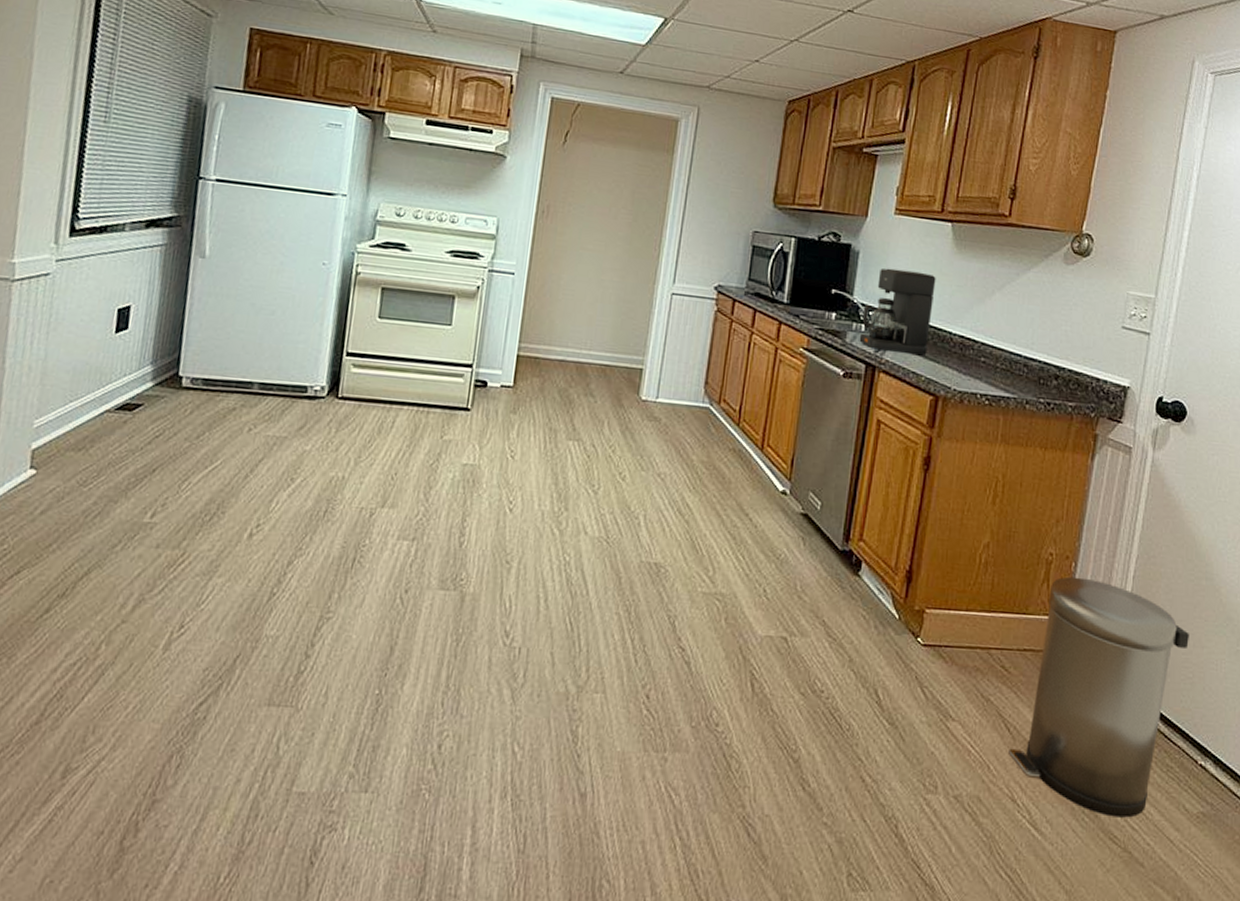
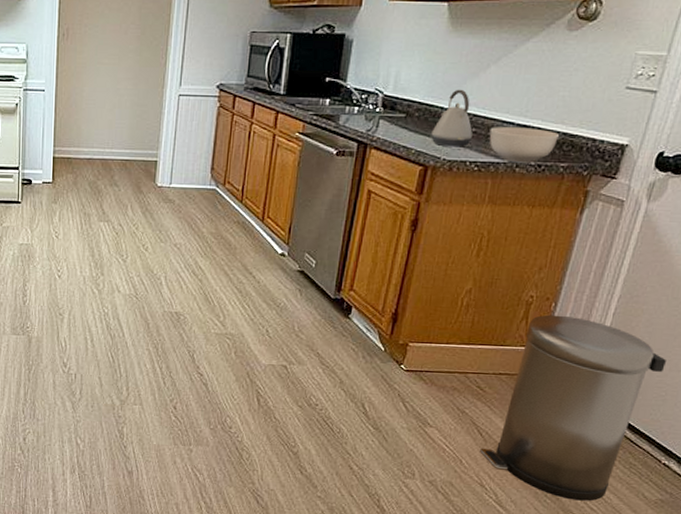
coffee maker: present [859,268,936,356] -> none [352,53,430,131]
kettle: none [941,314,982,378] -> present [431,89,473,148]
bowl: none [998,357,1066,400] -> present [489,127,560,163]

